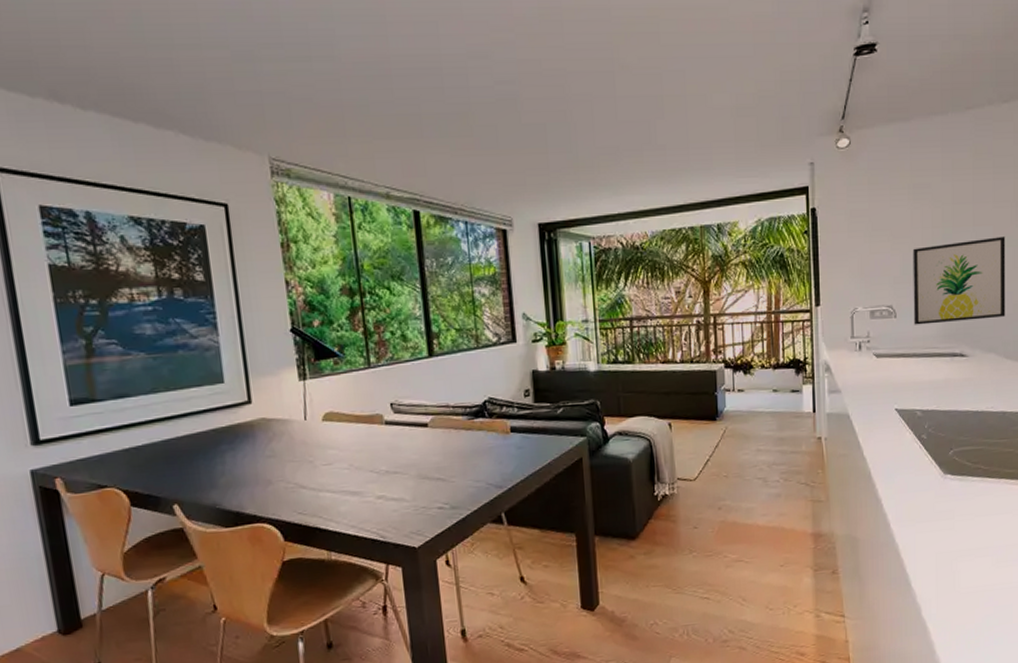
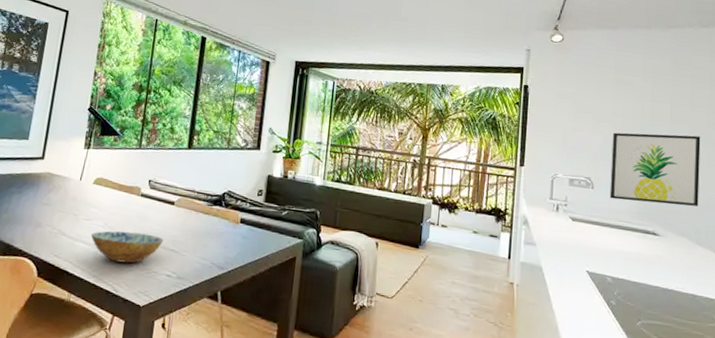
bowl: none [335,466,425,506] -> present [90,231,164,264]

